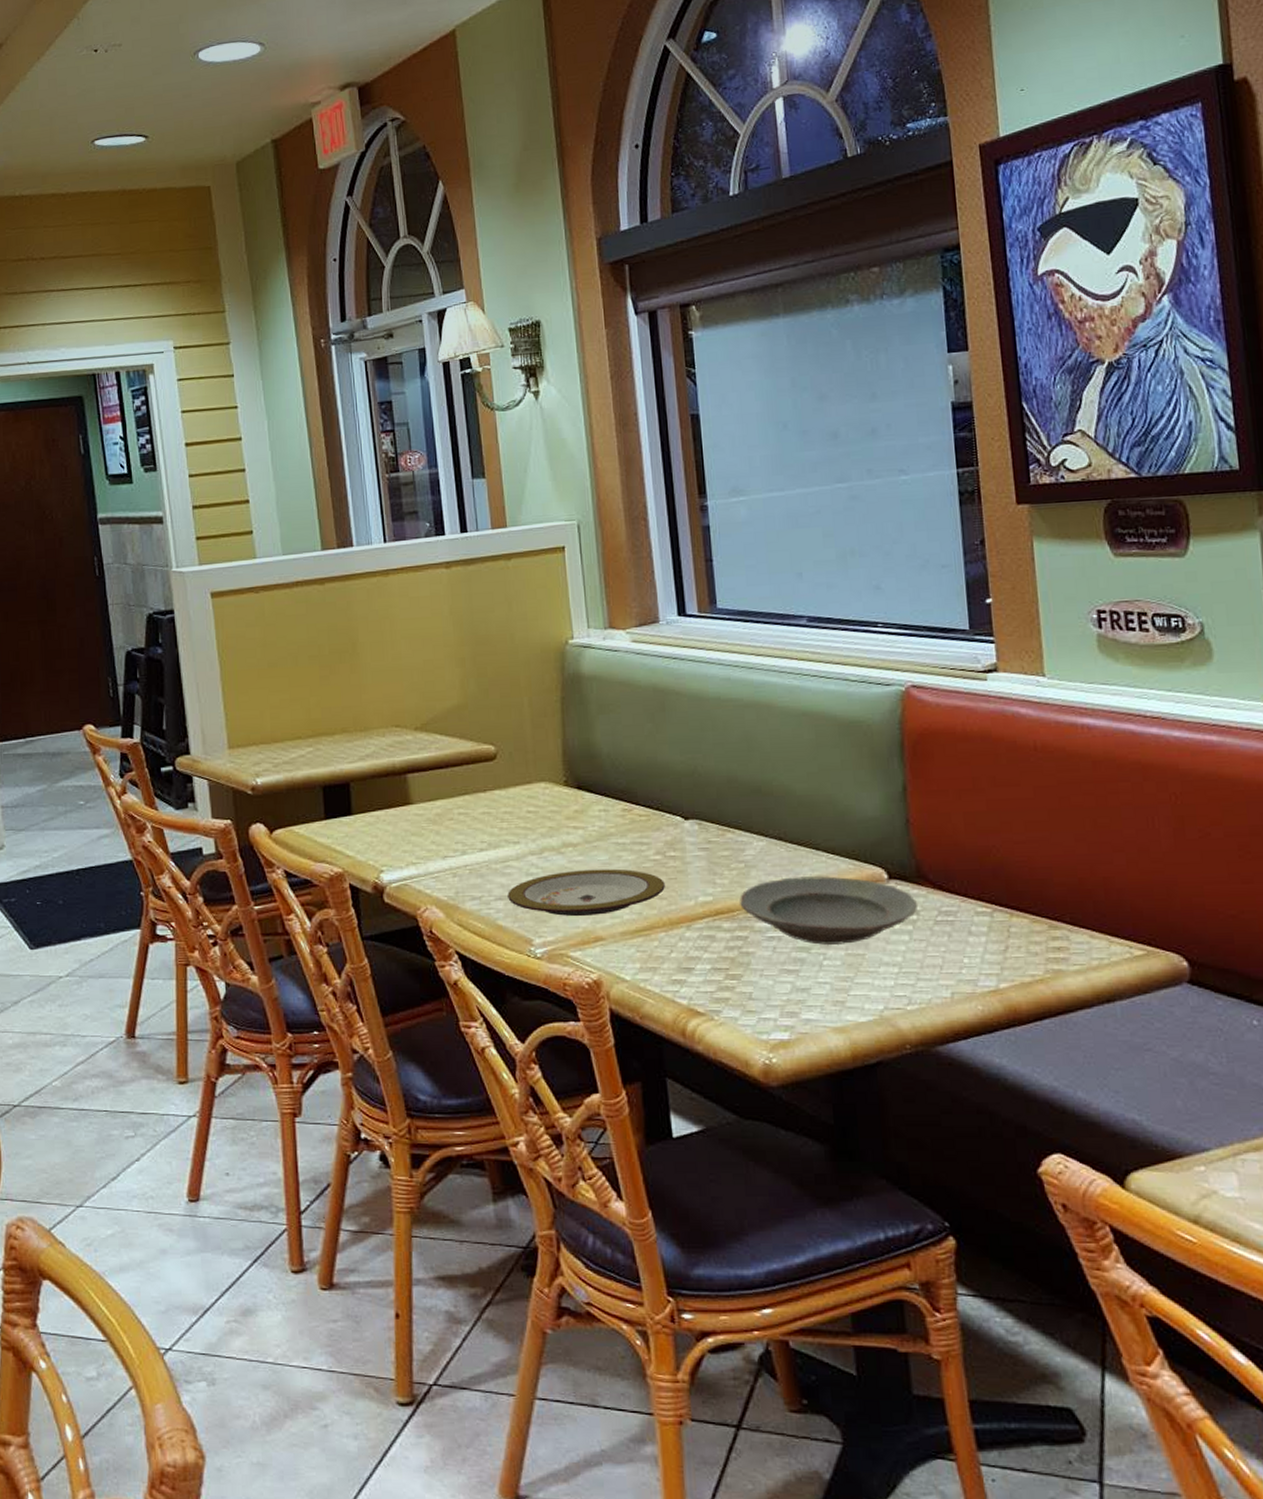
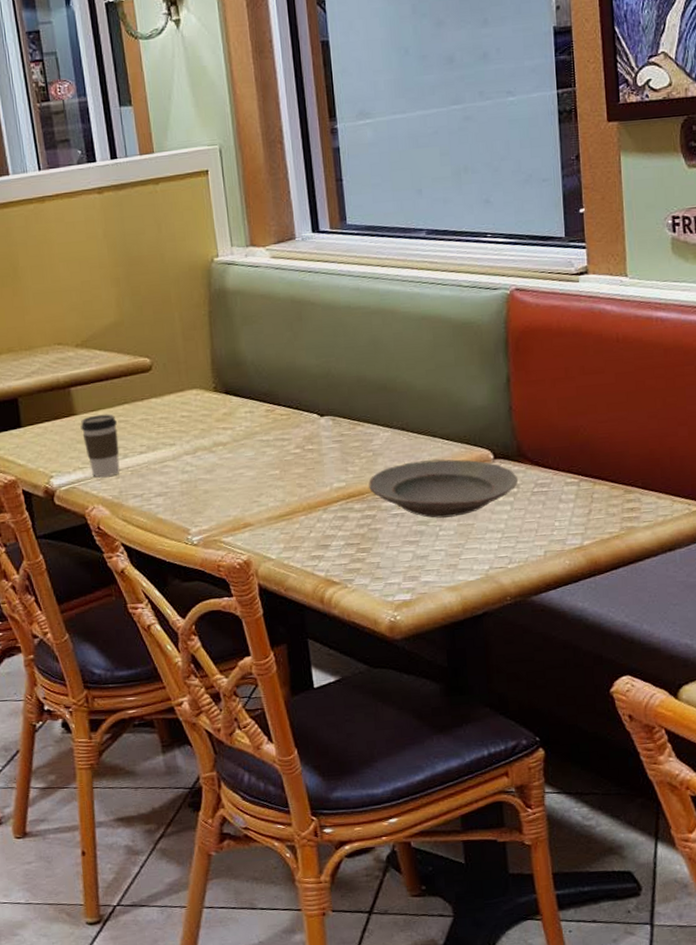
coffee cup: none [416,805,458,876] -> present [80,414,120,478]
plate: present [507,868,665,916] -> none [166,463,304,507]

